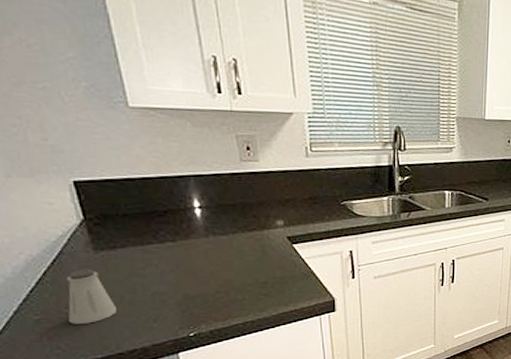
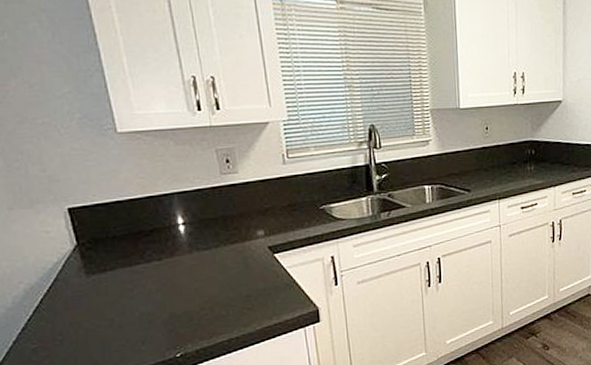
saltshaker: present [66,269,116,324] -> none [61,293,107,351]

